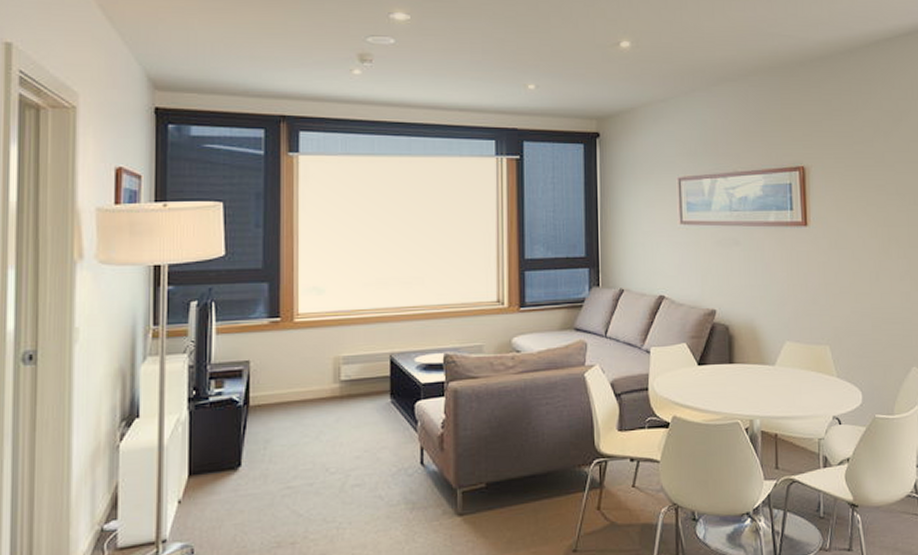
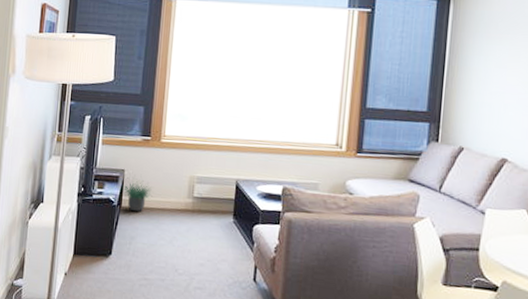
potted plant: none [248,369,289,410] -> present [122,178,152,212]

